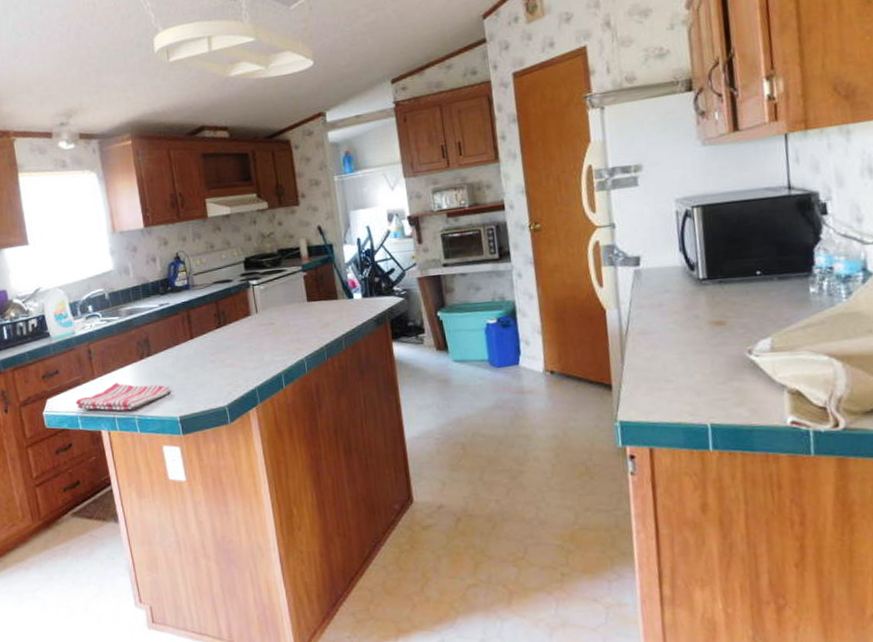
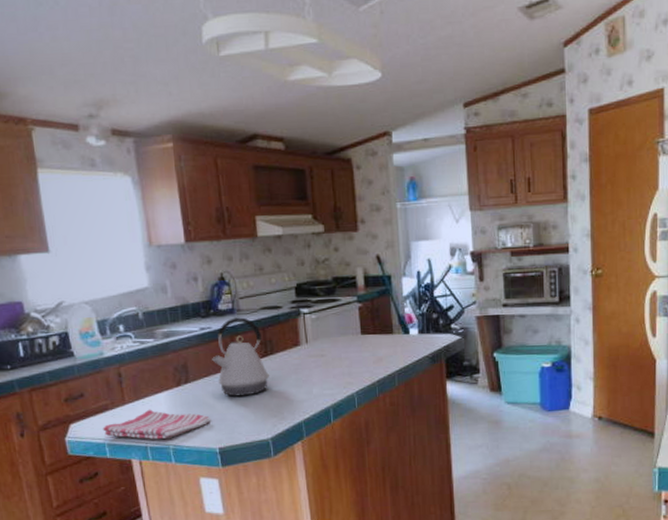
kettle: none [171,292,224,367] -> present [212,317,270,397]

